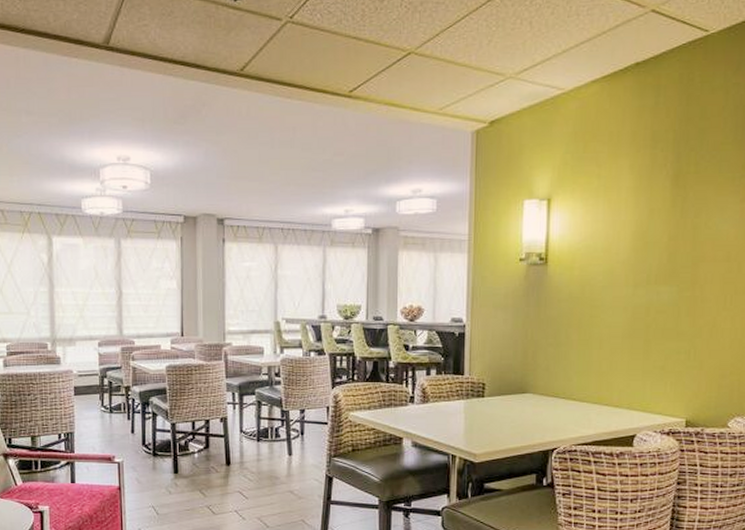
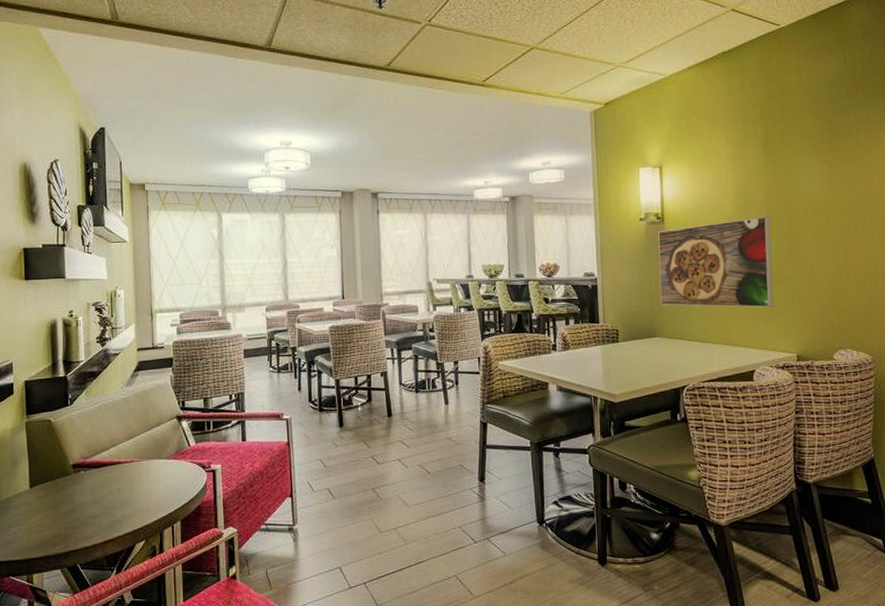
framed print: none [535,262,672,366] -> present [658,216,774,308]

